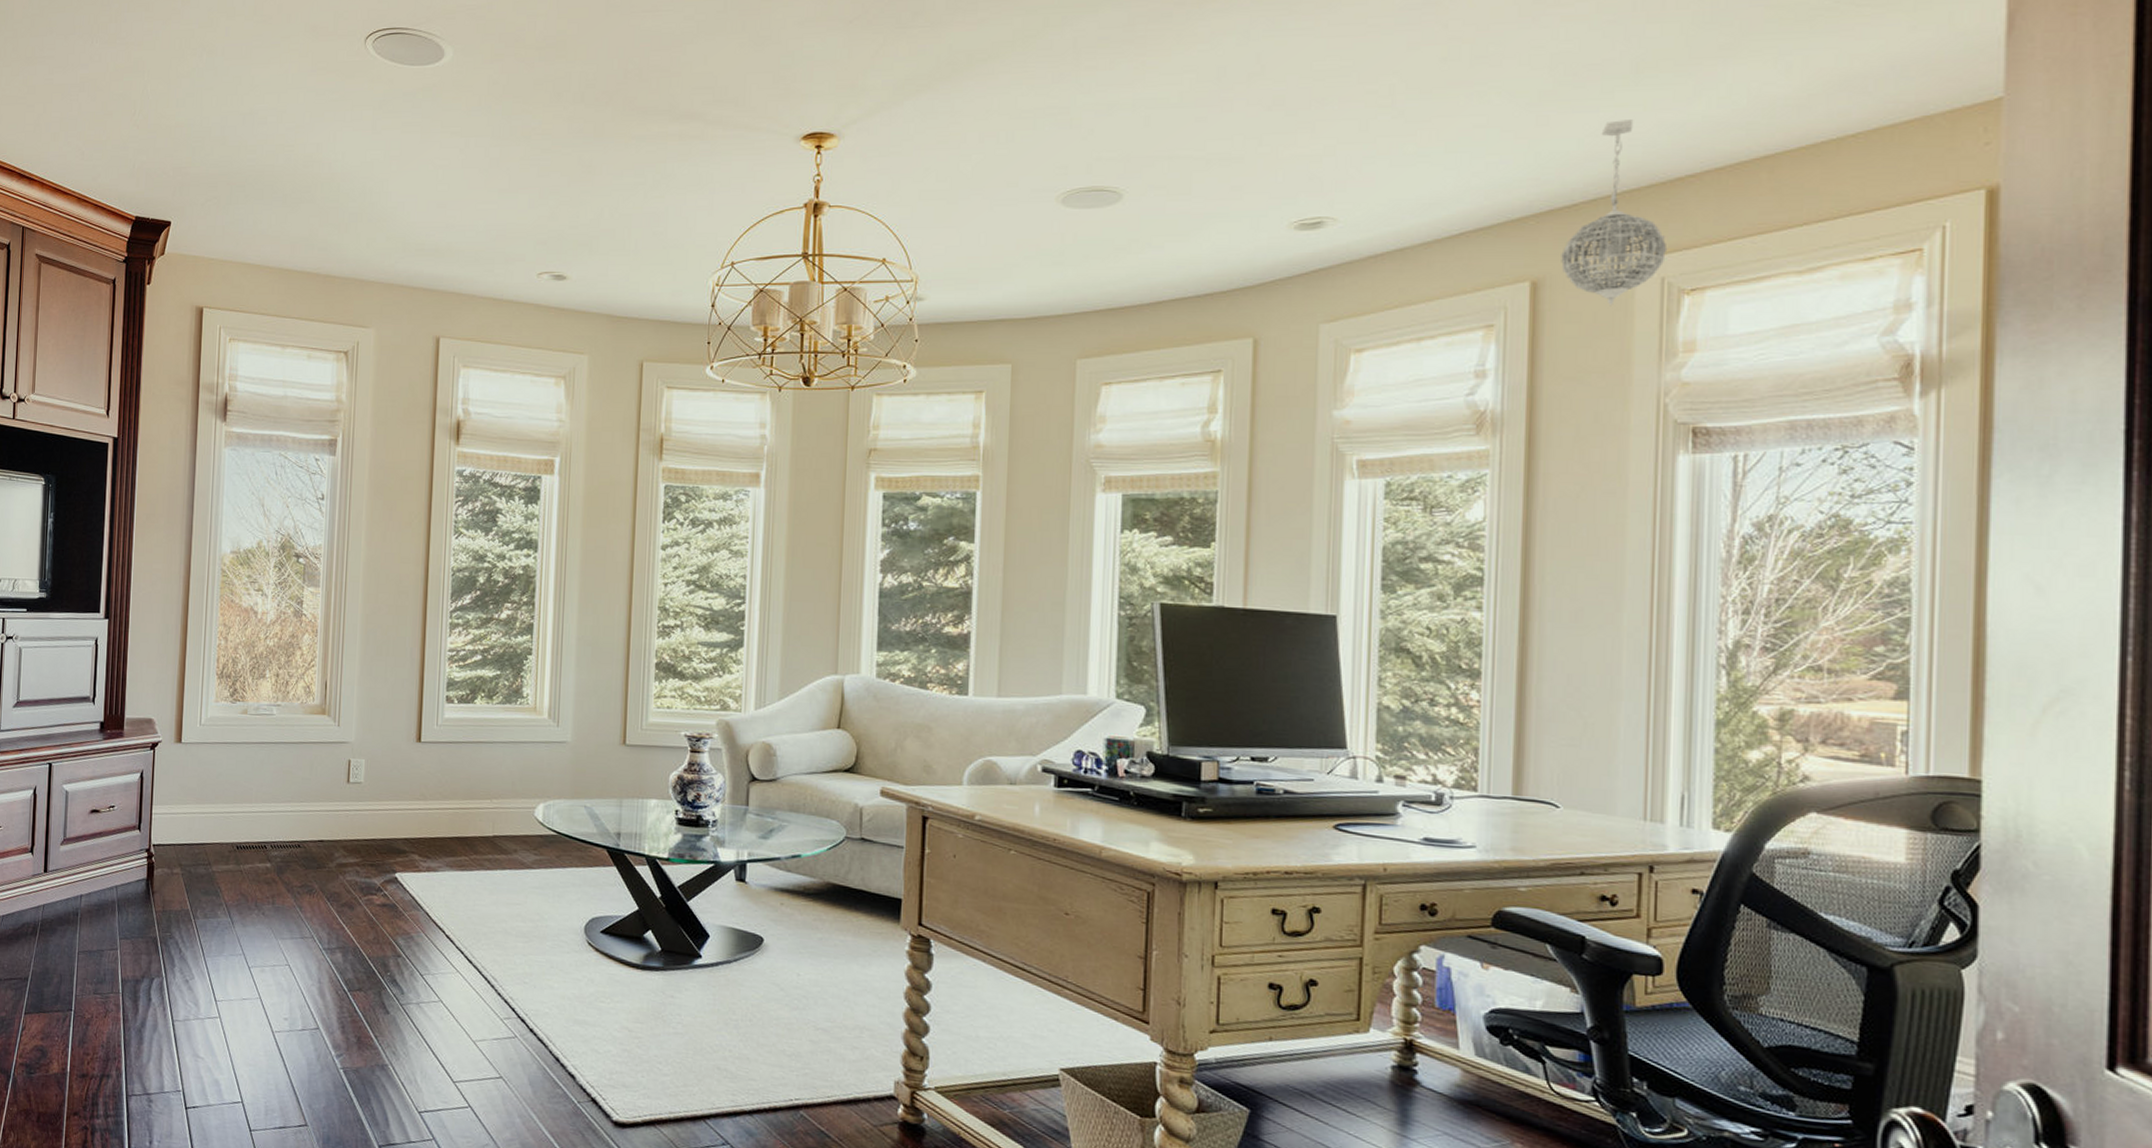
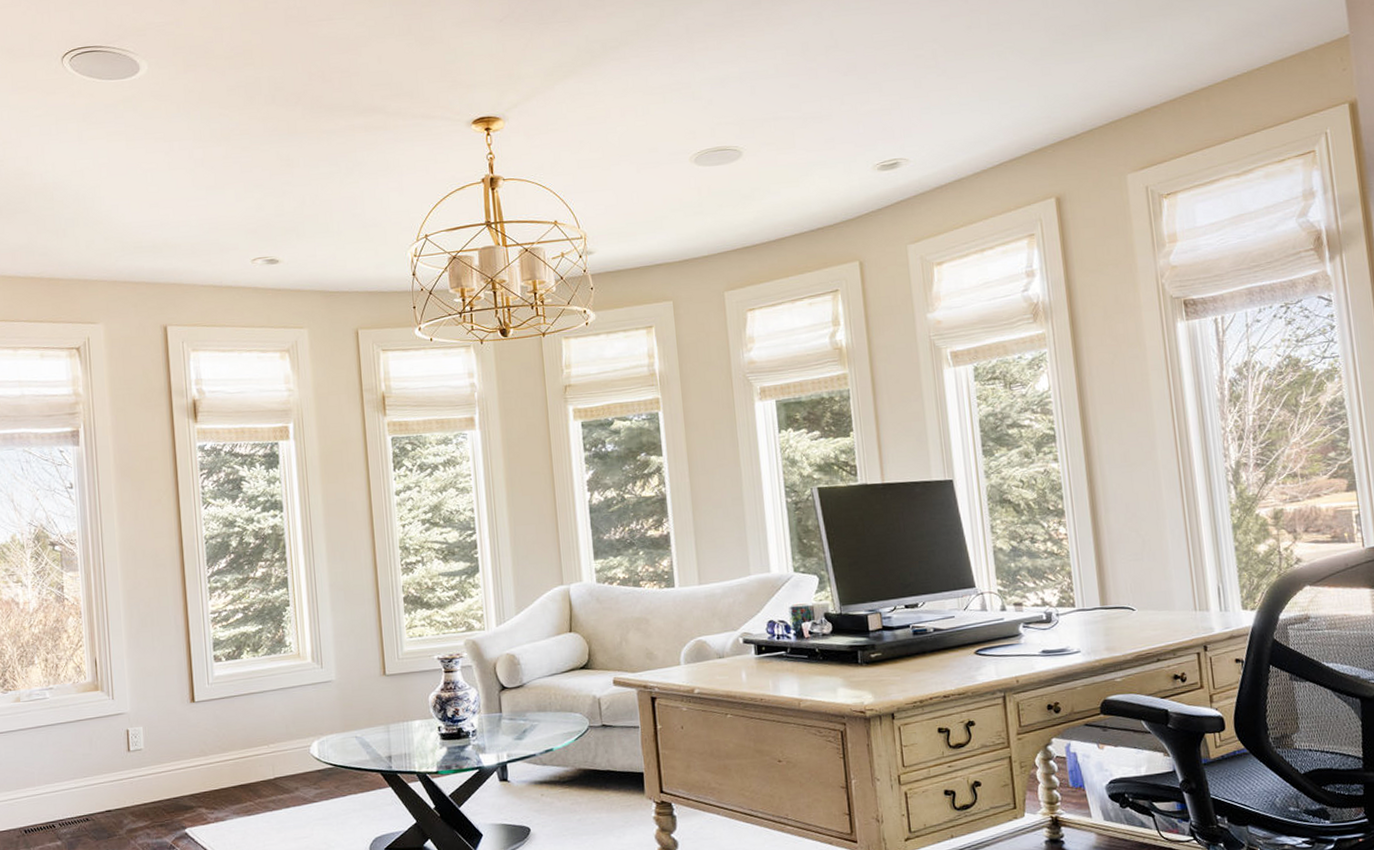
pendant light: present [1561,119,1668,307] -> none [1074,66,1147,212]

